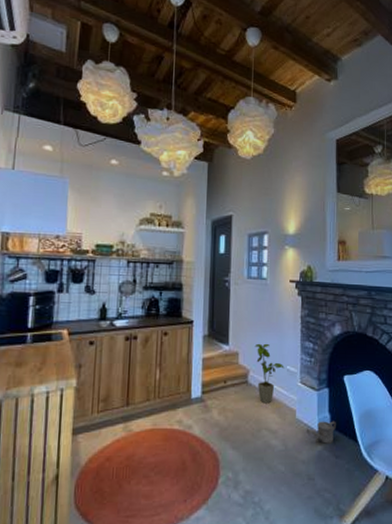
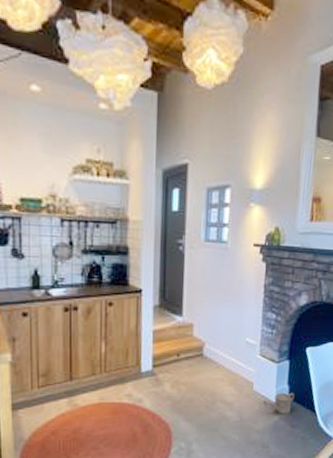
house plant: present [254,343,285,404] -> none [211,314,244,377]

